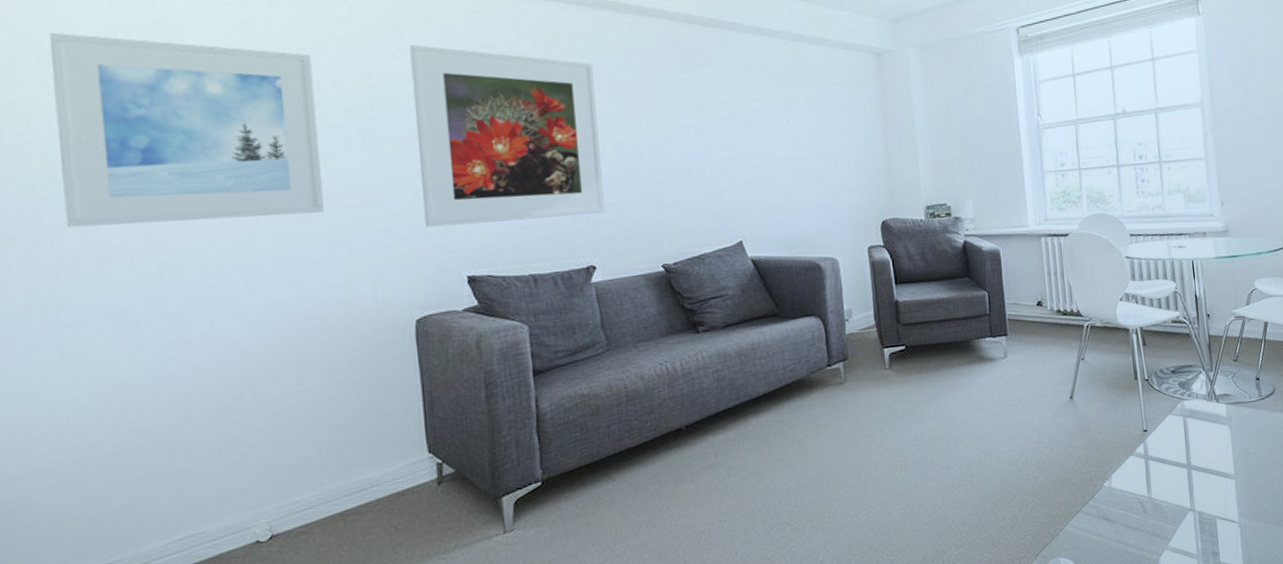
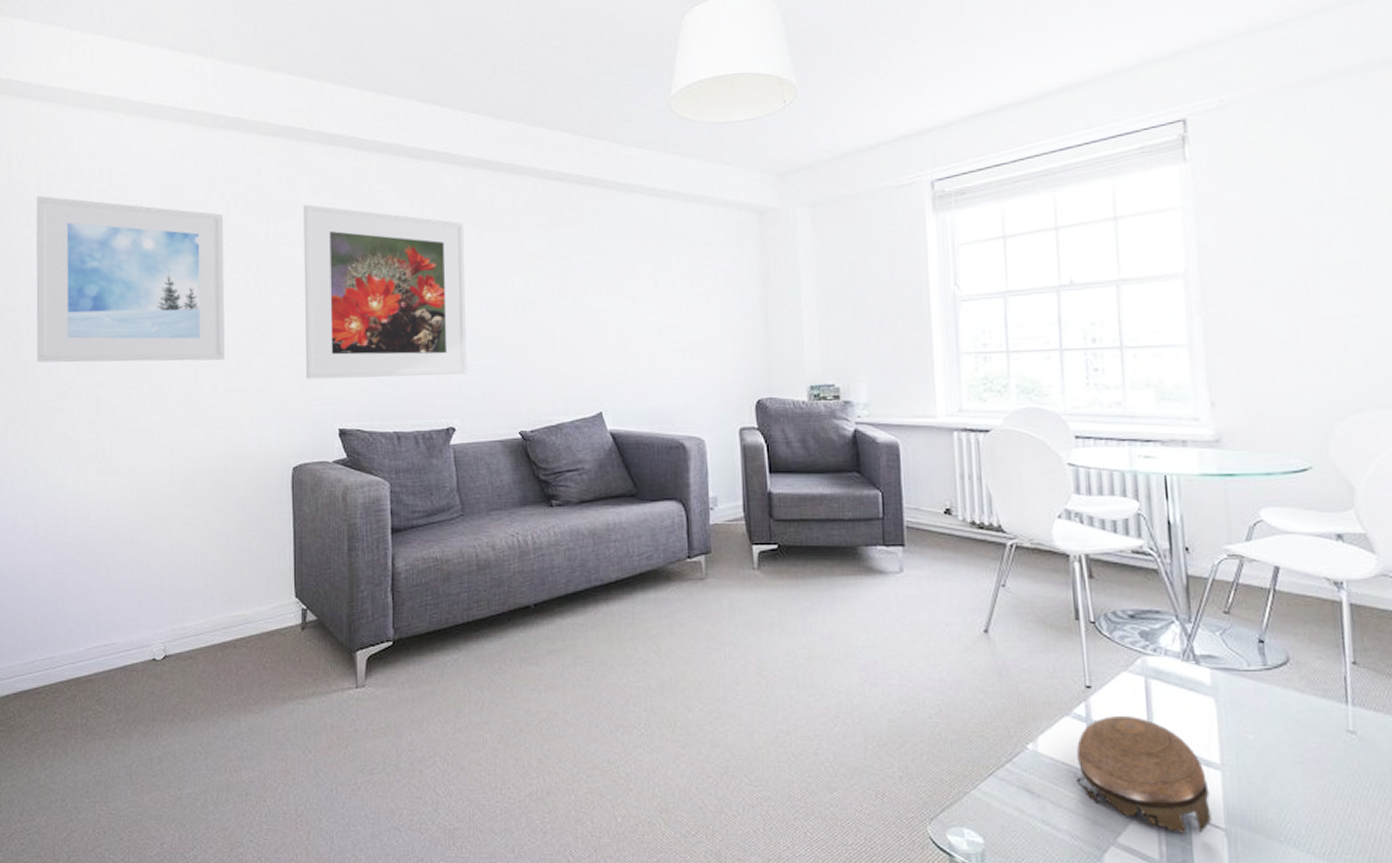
decorative bowl: none [1139,448,1230,531] -> present [1076,716,1212,834]

